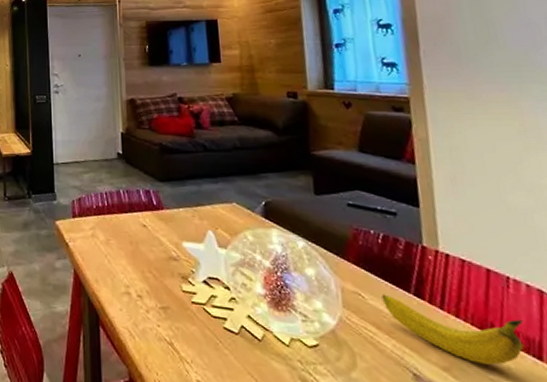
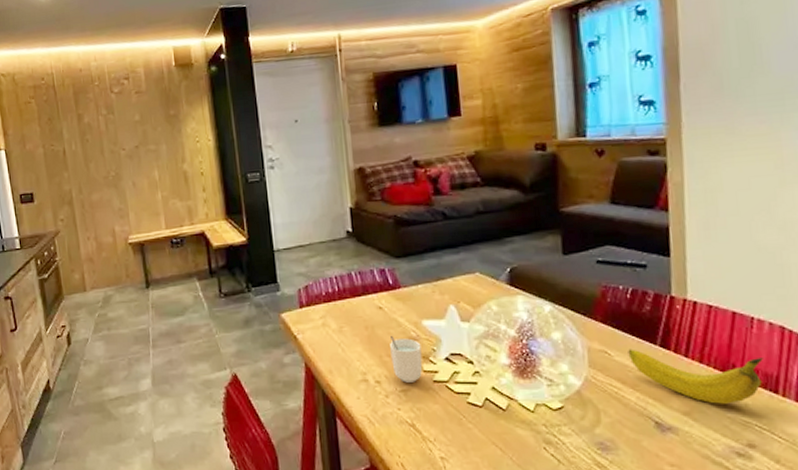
cup: none [152,254,182,301] -> present [390,336,423,383]

